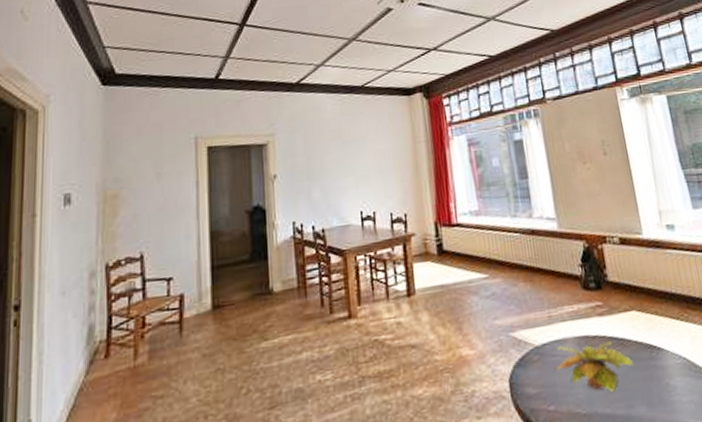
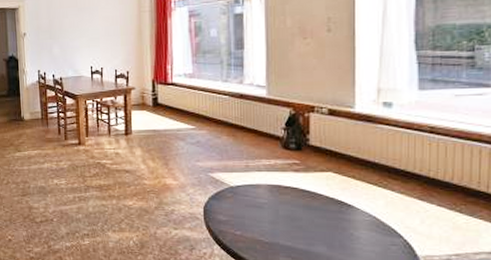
plant: present [556,341,635,393] -> none [246,190,322,232]

